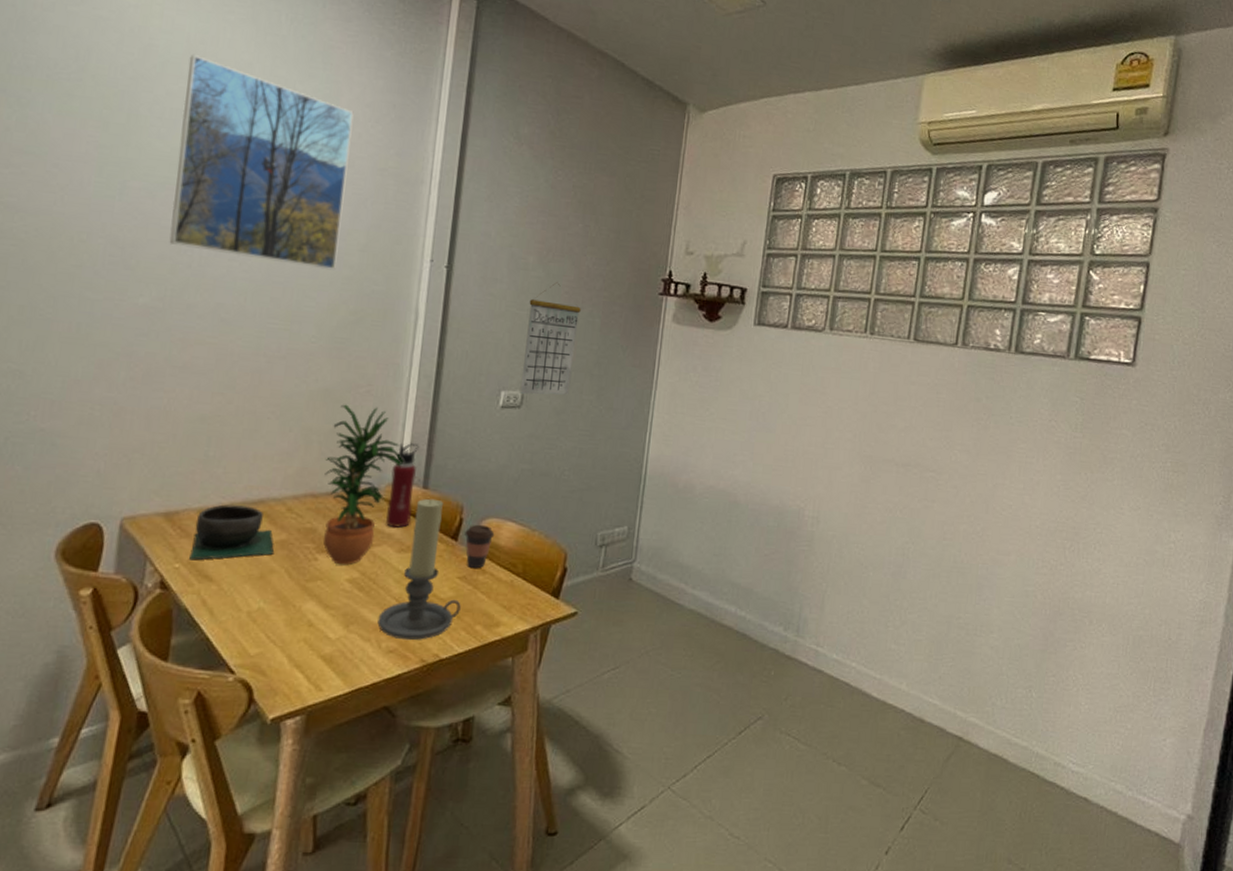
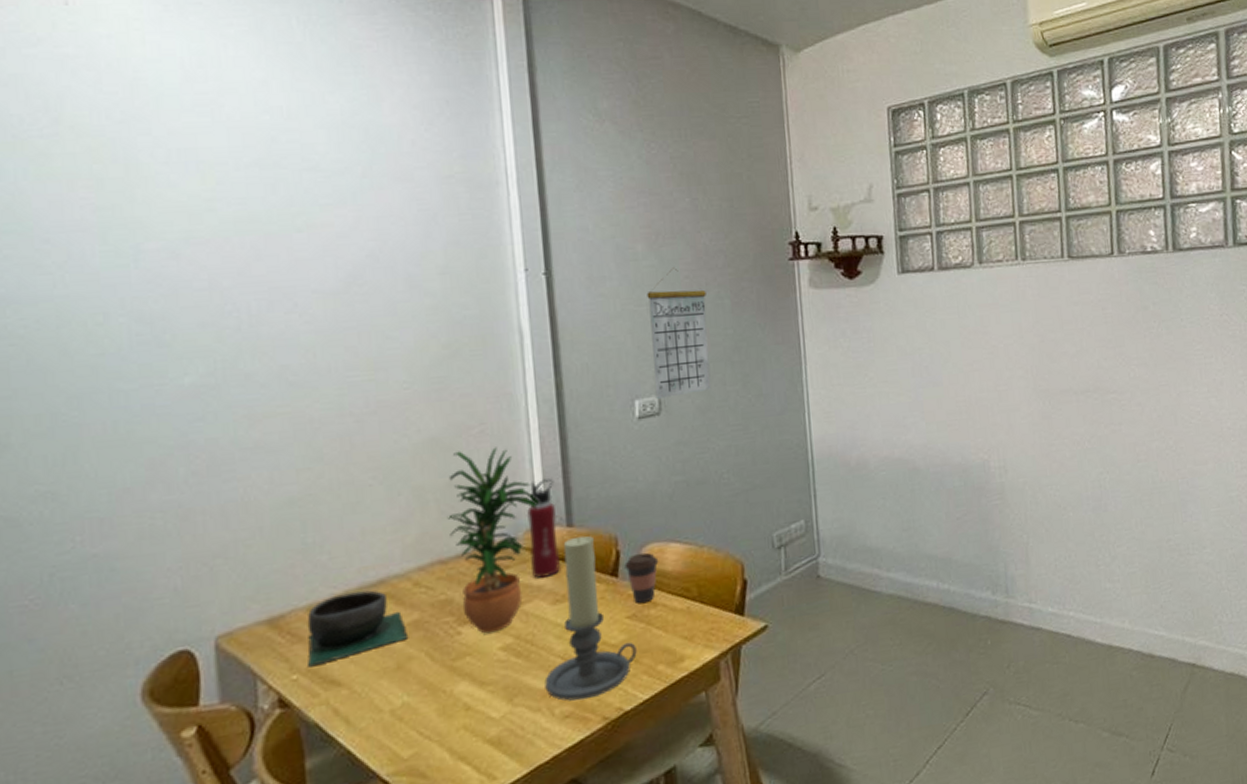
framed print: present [169,54,354,271] -> none [188,80,416,309]

